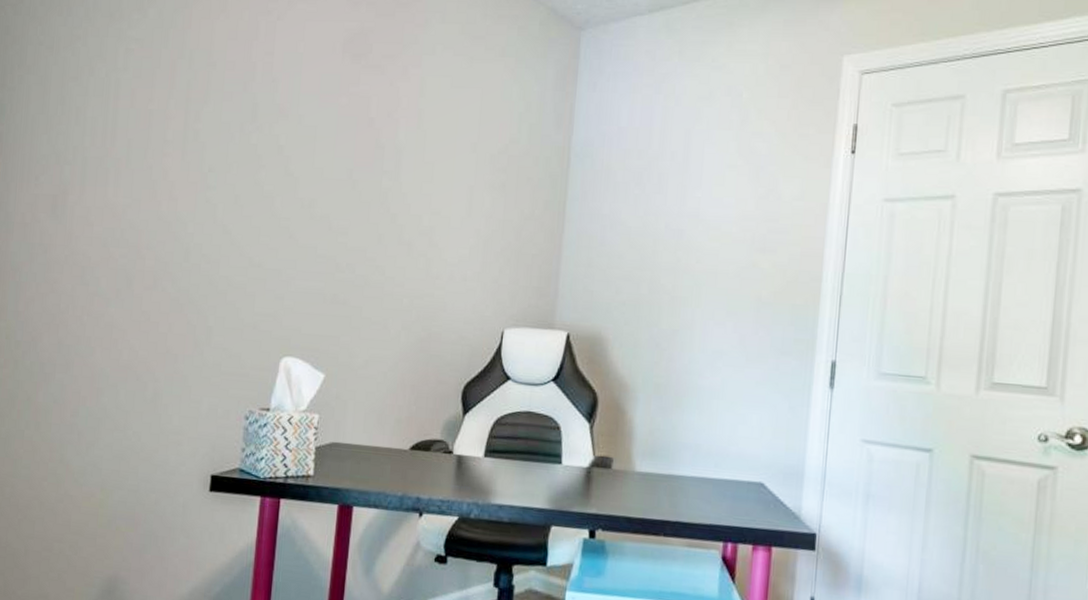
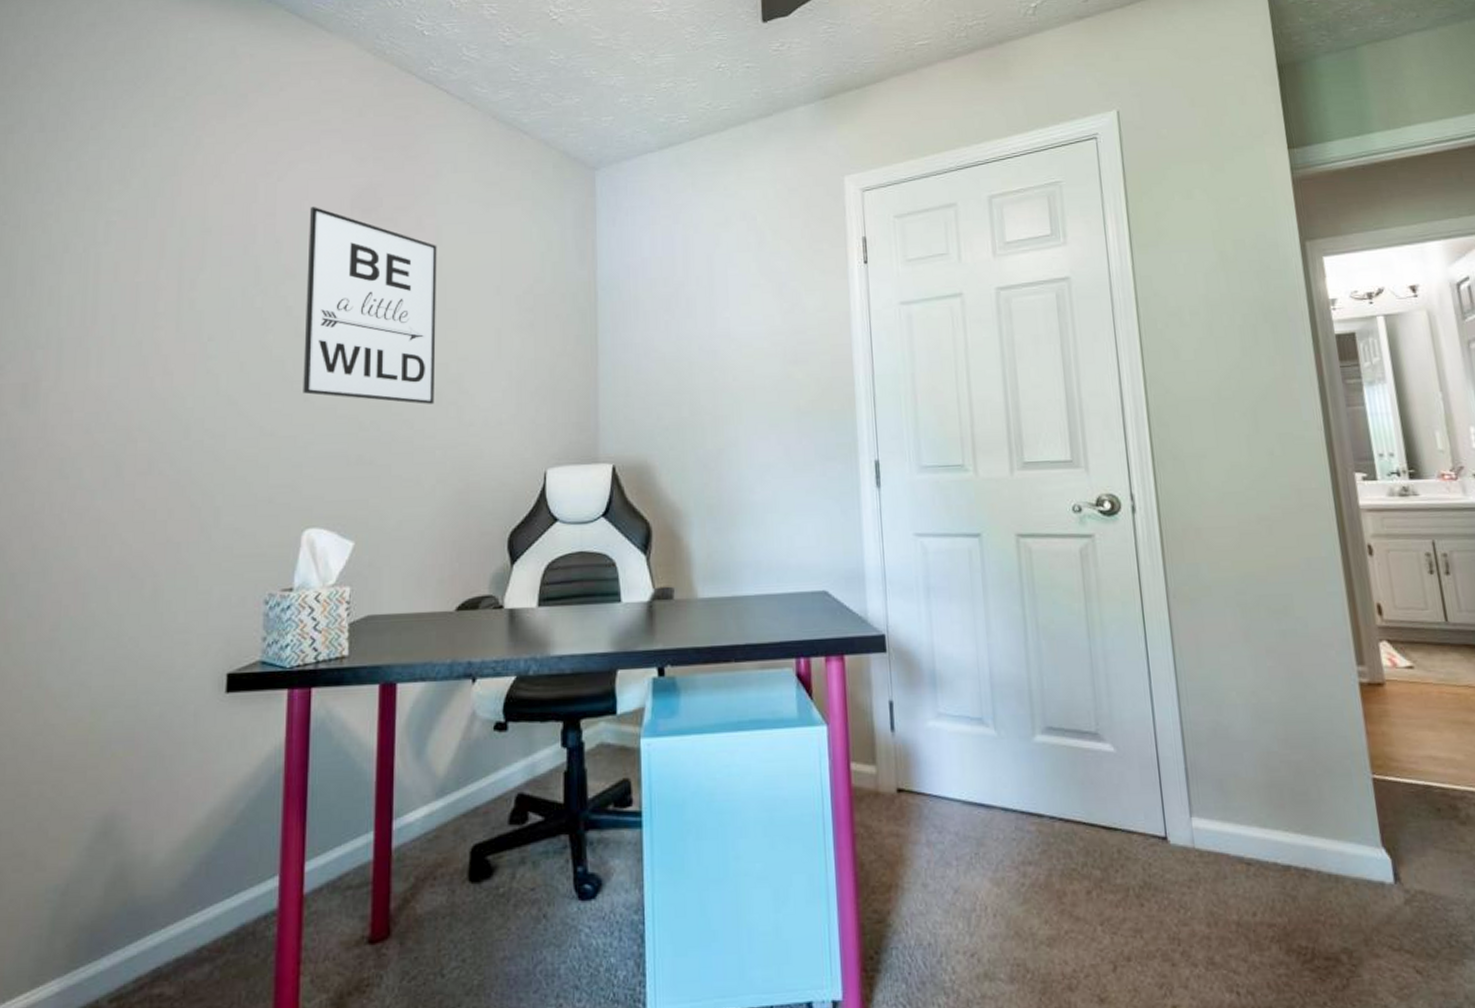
wall art: none [288,48,420,254] -> present [303,207,437,404]

